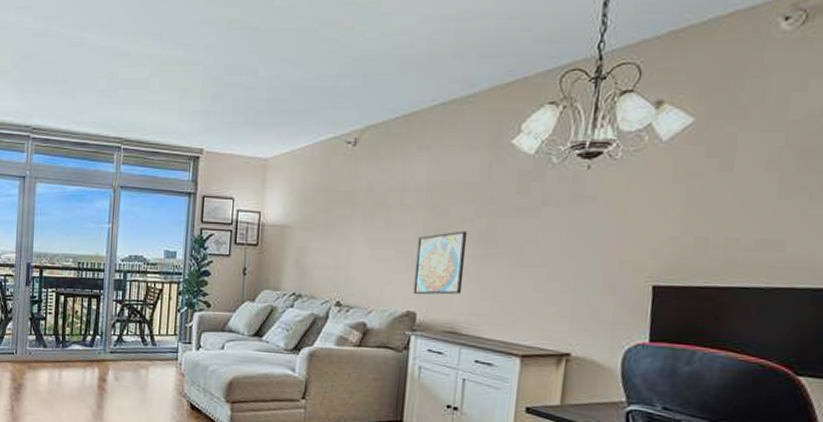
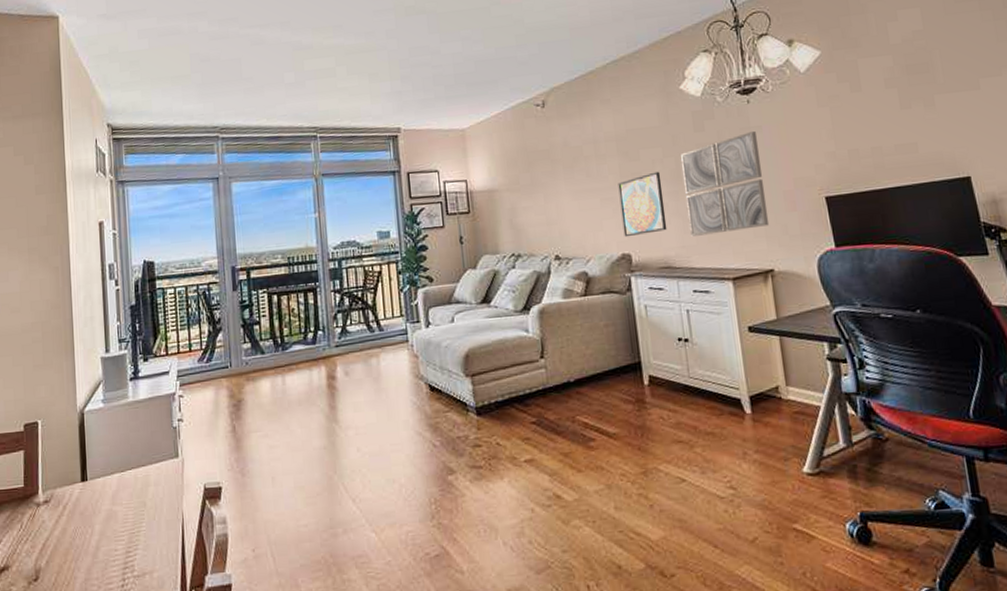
wall art: none [486,200,589,307] -> present [680,130,770,236]

